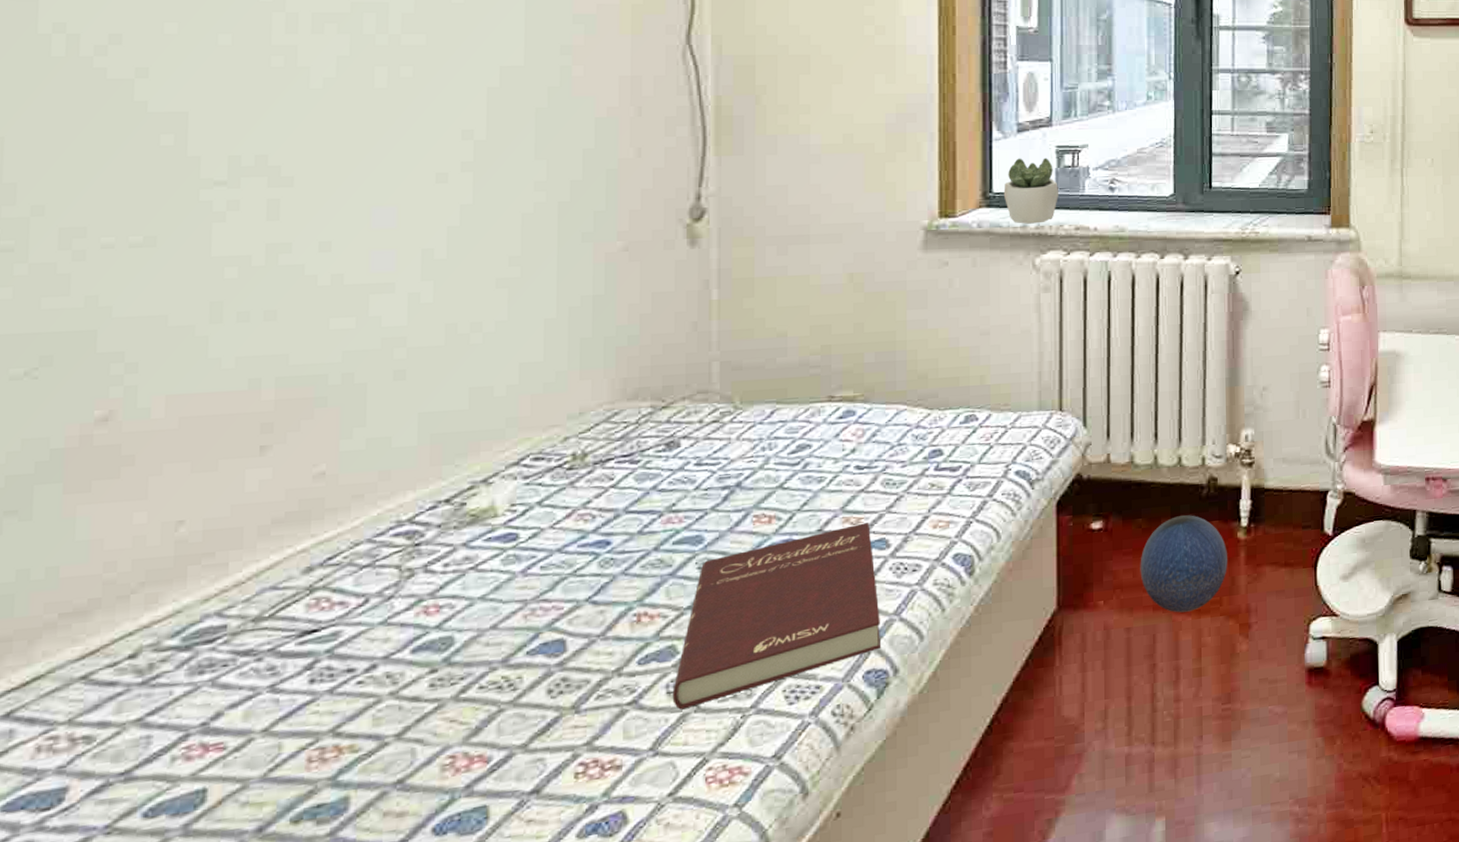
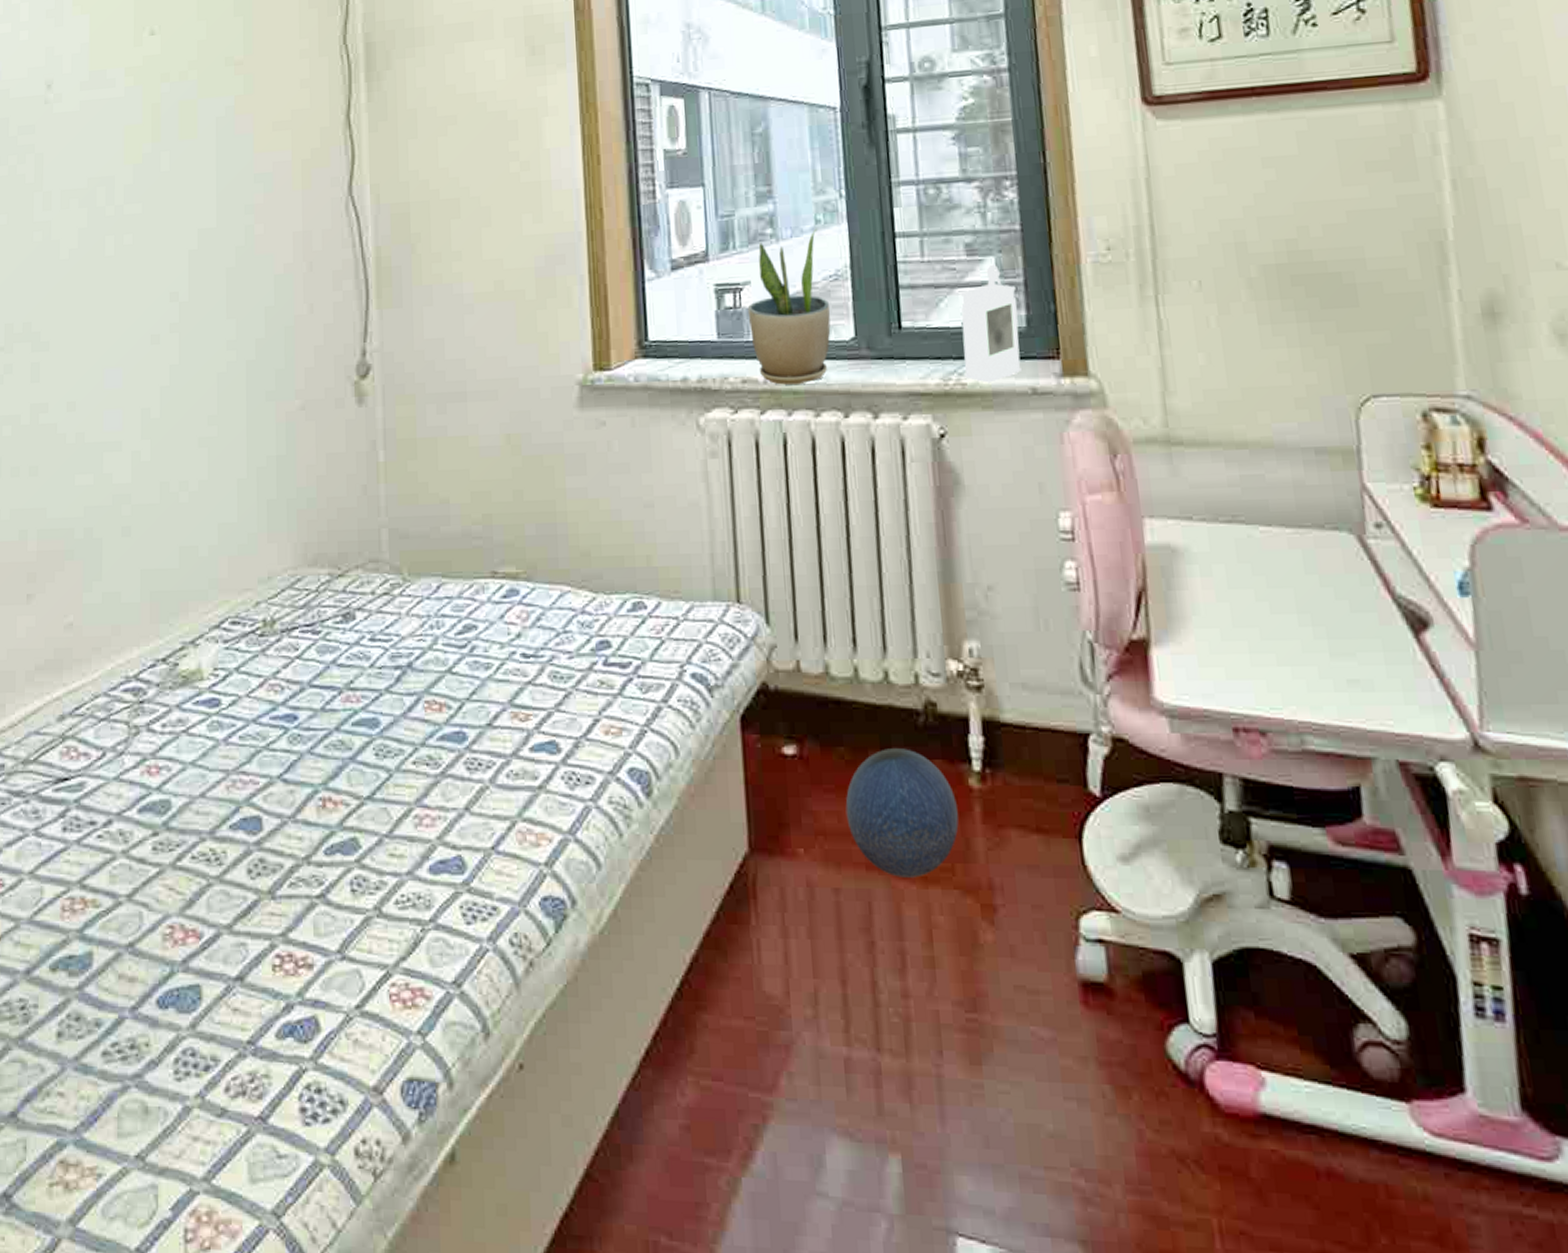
book: present [672,522,882,710] -> none [356,720,557,912]
succulent plant: present [1003,157,1060,225] -> none [660,298,722,378]
potted plant: none [1084,104,1155,232] -> present [747,229,831,385]
tissue box: none [1258,139,1302,232] -> present [960,264,1022,383]

